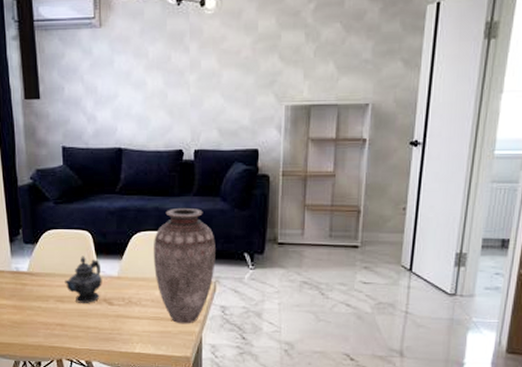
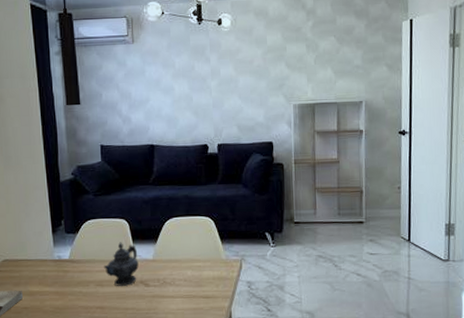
vase: present [153,207,216,324] -> none [184,194,241,301]

